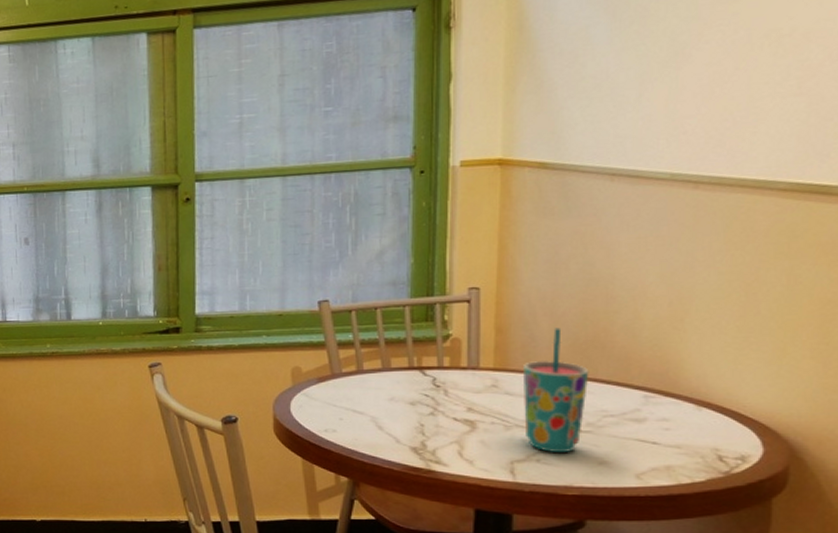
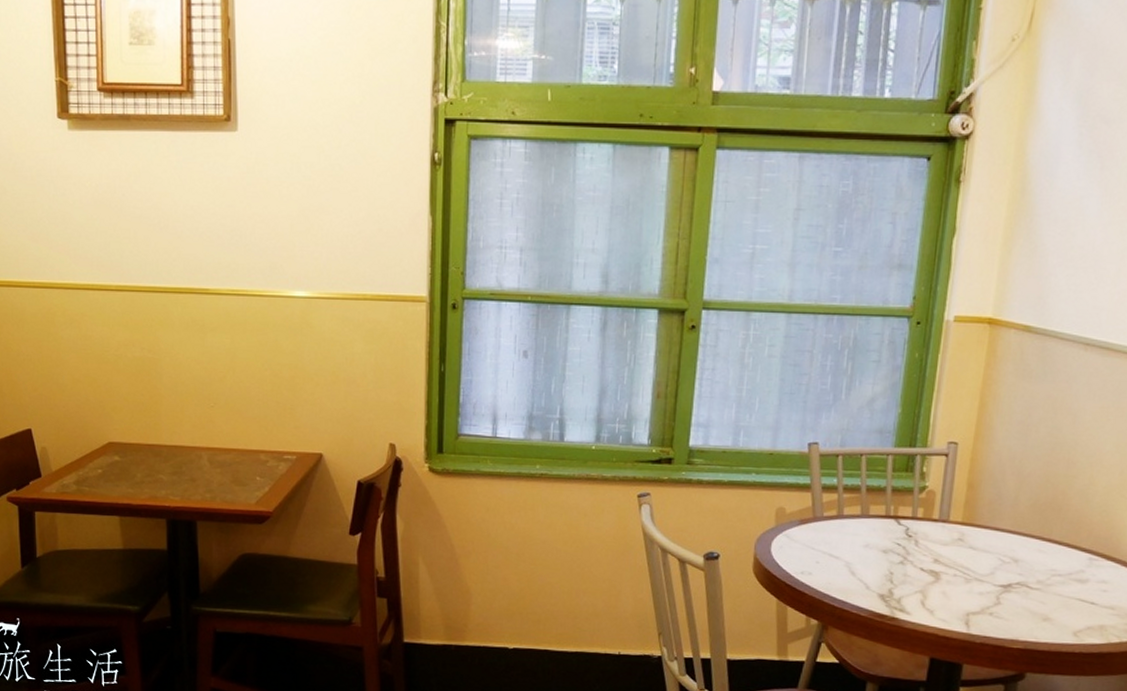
cup: present [523,327,589,452] -> none [983,487,1045,607]

